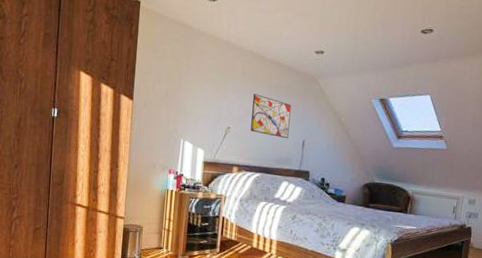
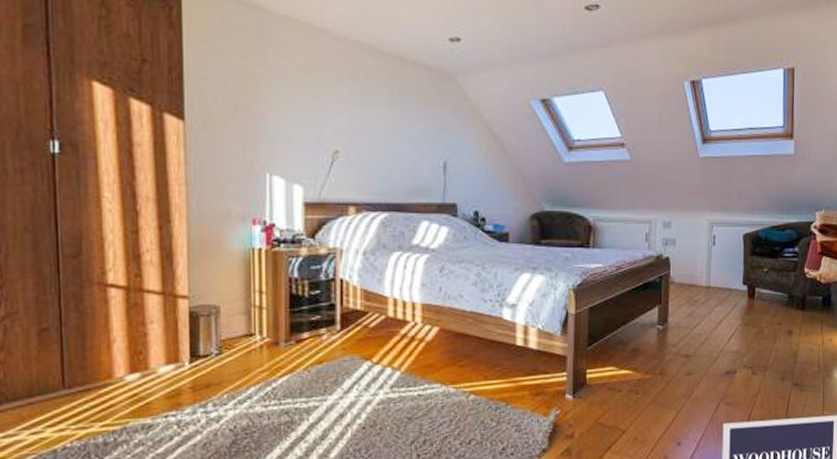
wall art: present [251,94,291,139] -> none [367,101,423,162]

